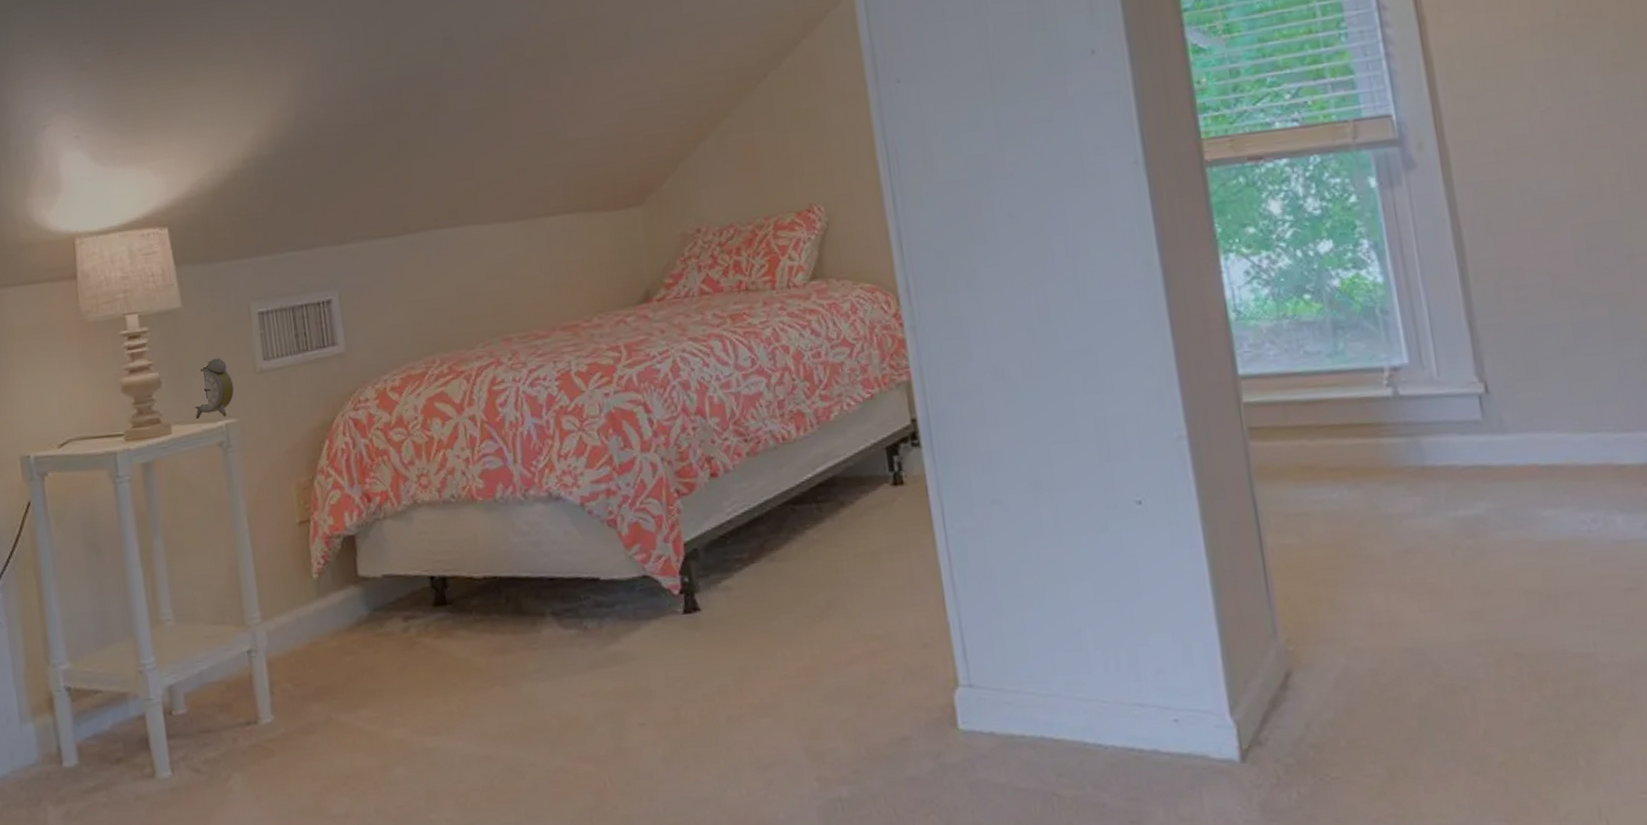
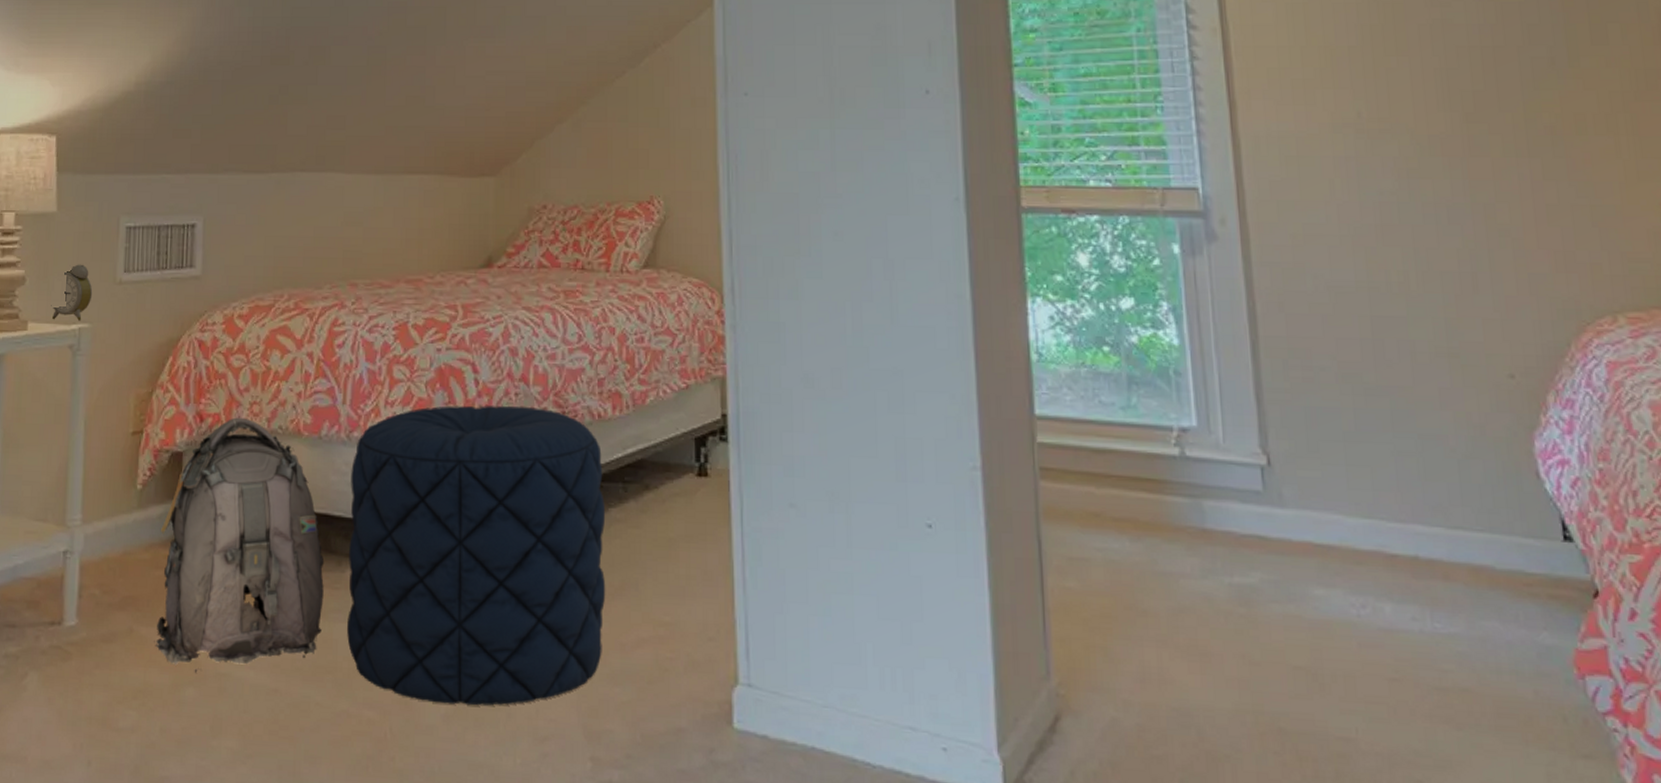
backpack: none [343,491,525,751] -> present [154,417,325,673]
pouf: none [532,439,816,747] -> present [347,405,606,706]

